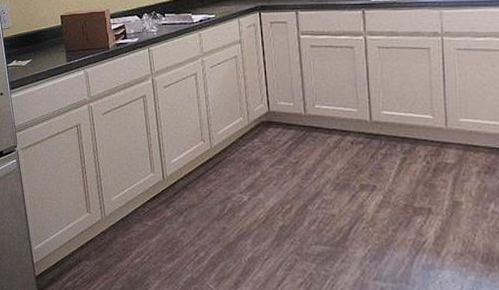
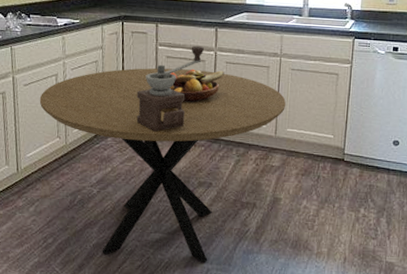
dining table: none [180,58,455,280] -> present [39,68,286,263]
coffee grinder: none [281,31,351,130] -> present [136,45,204,132]
fruit bowl: none [317,57,378,95] -> present [170,69,224,103]

